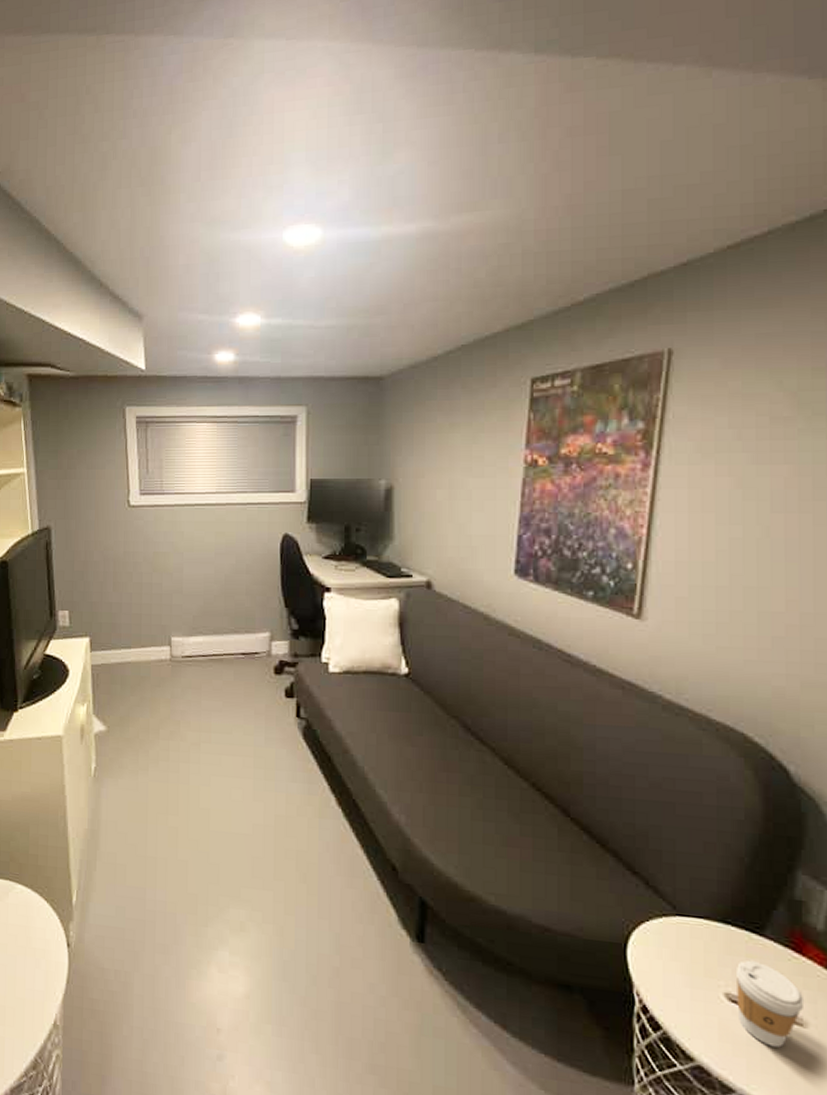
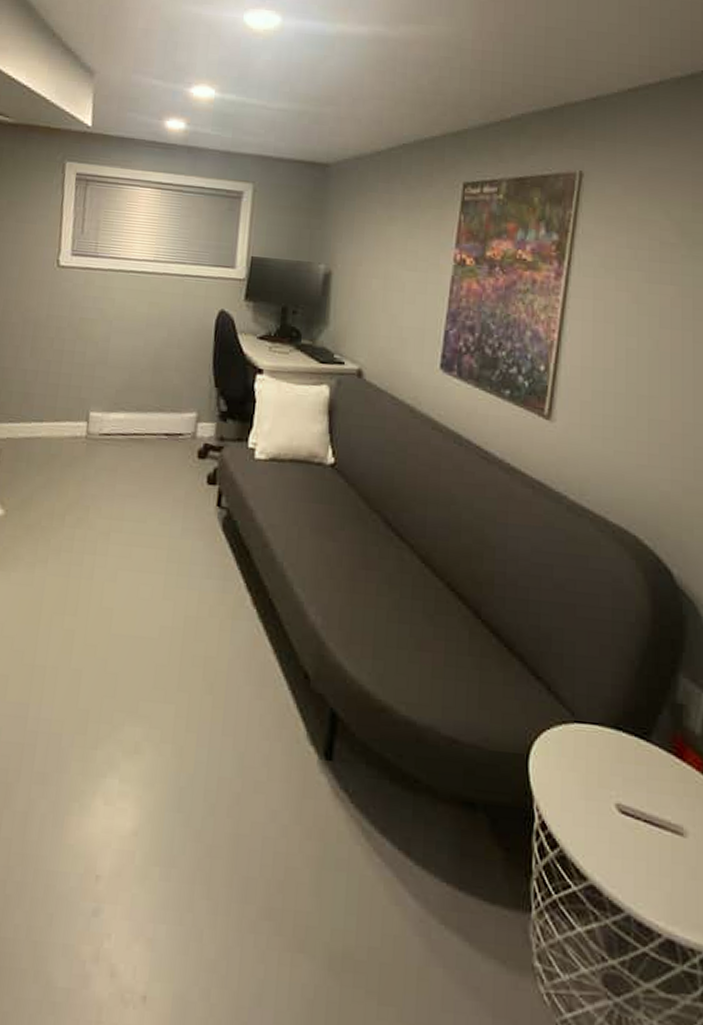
coffee cup: present [737,959,805,1048] -> none [626,767,685,860]

